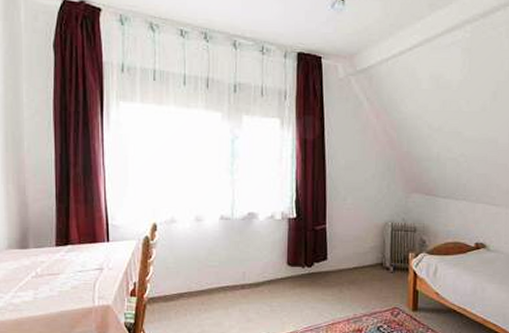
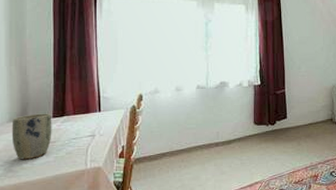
plant pot: none [11,240,56,292] -> present [11,113,52,160]

